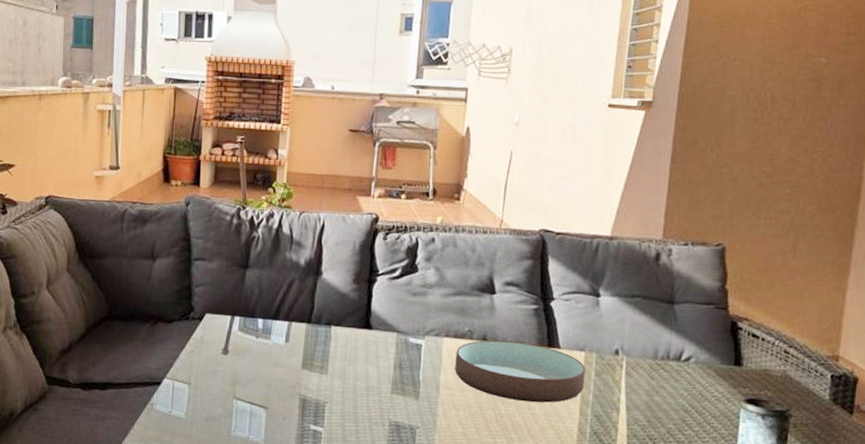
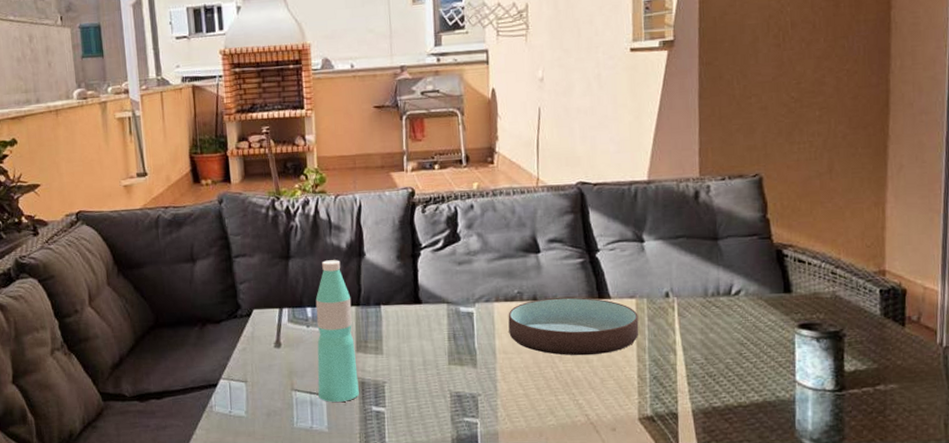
water bottle: none [259,274,303,417] -> present [315,260,359,402]

